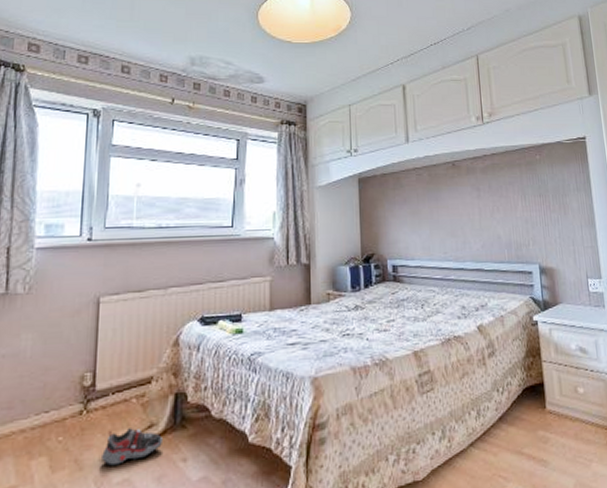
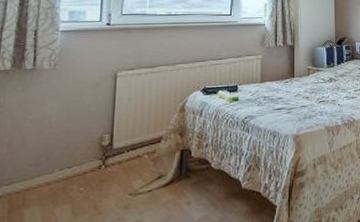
shoe: present [102,428,162,466] -> none [118,179,170,210]

